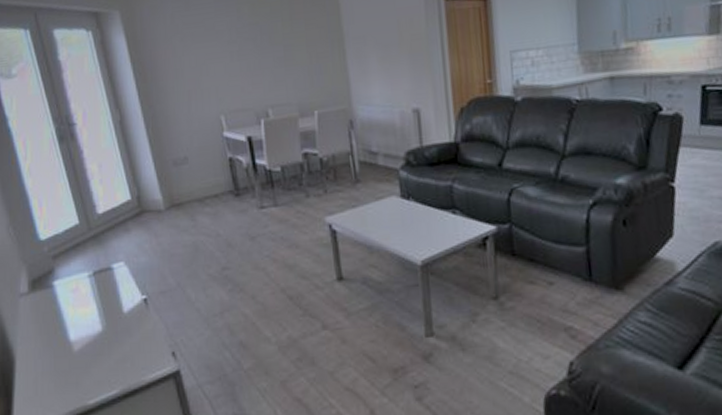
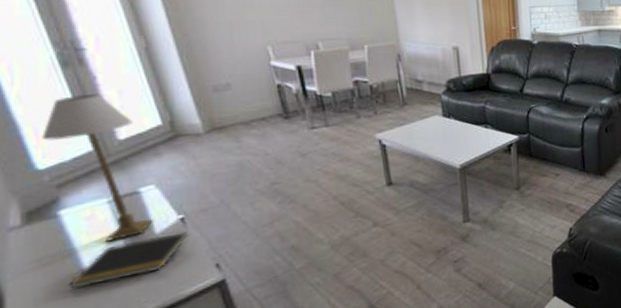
table lamp: none [43,167,122,316] -> present [40,93,154,242]
notepad: none [59,314,151,360] -> present [69,232,189,289]

